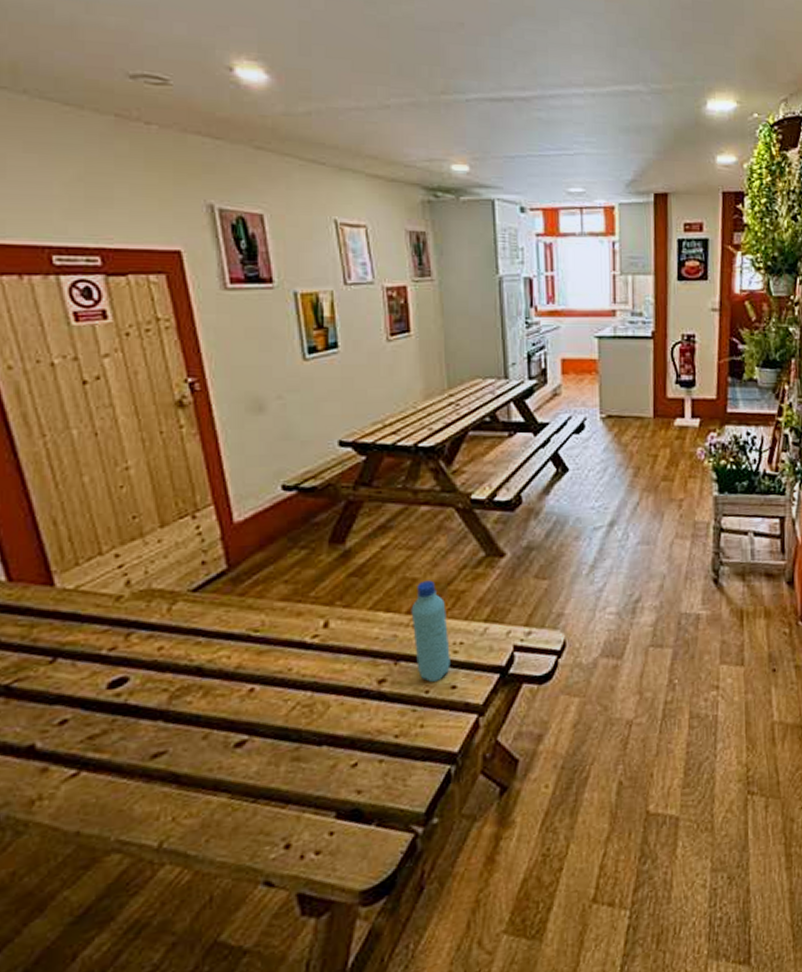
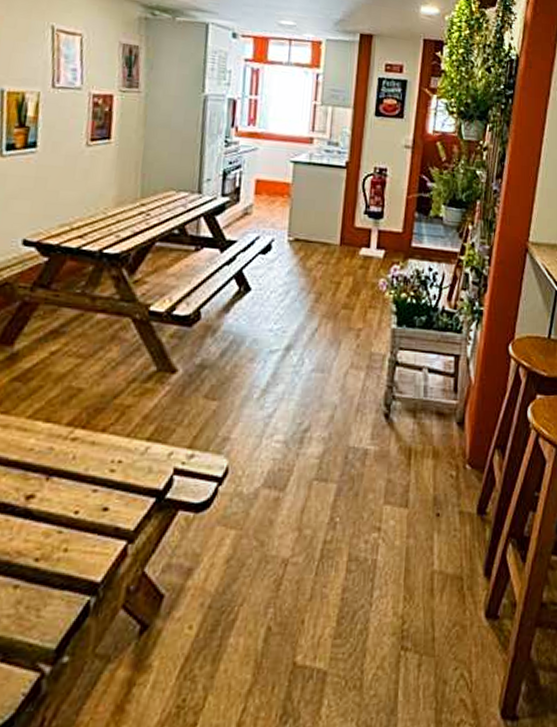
water bottle: present [411,580,450,682] -> none [69,391,109,501]

